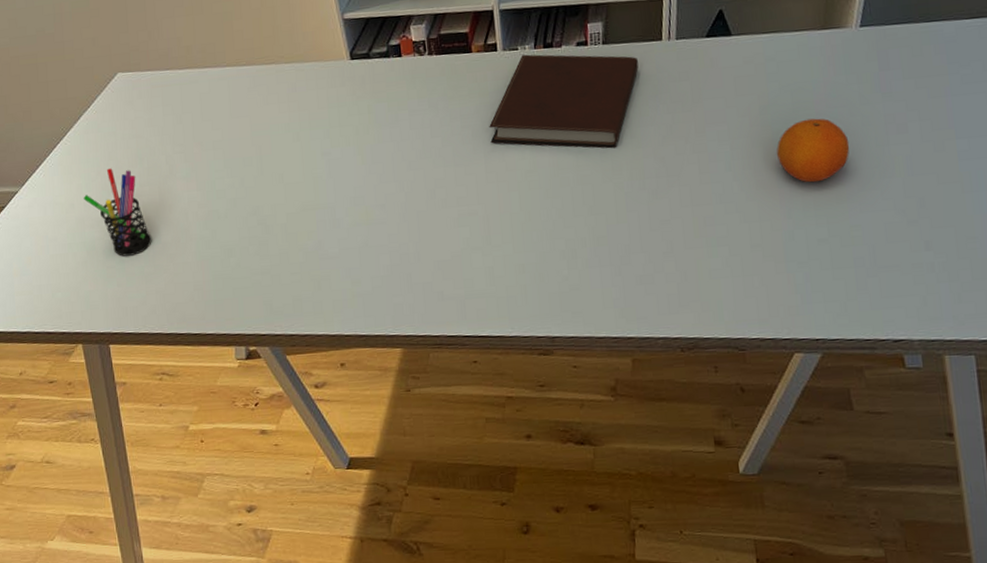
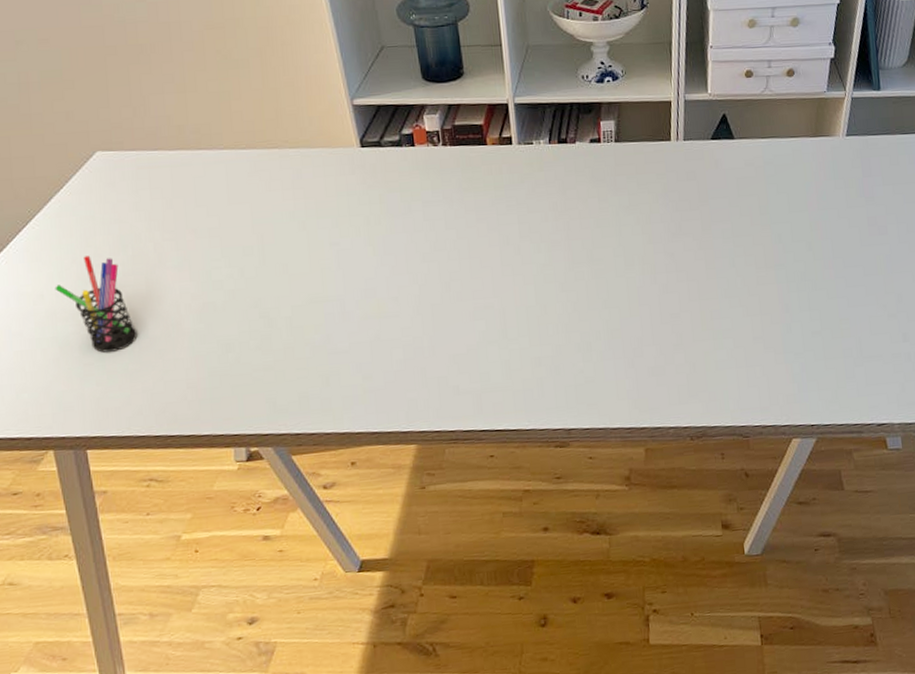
notebook: present [489,54,639,149] -> none [504,149,649,244]
fruit: present [777,118,850,183] -> none [775,219,839,279]

